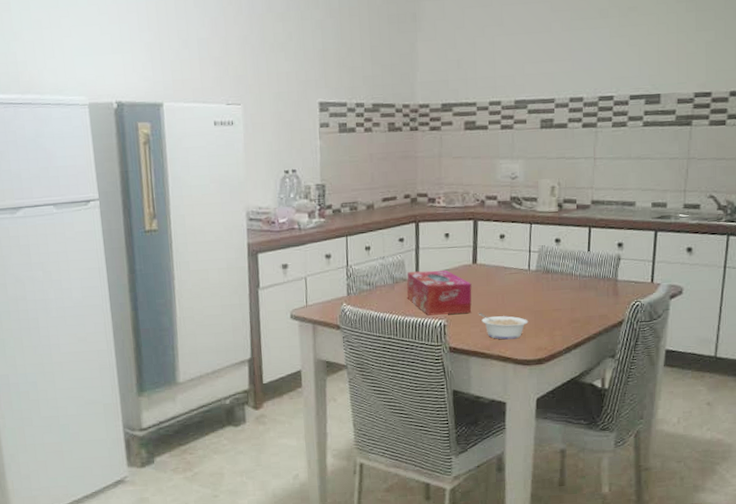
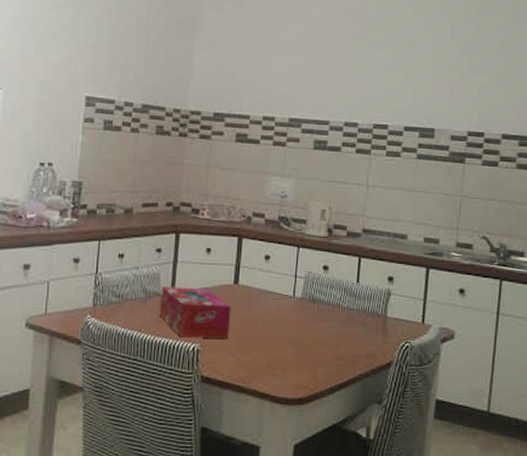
legume: present [478,312,529,340] -> none [235,339,290,373]

